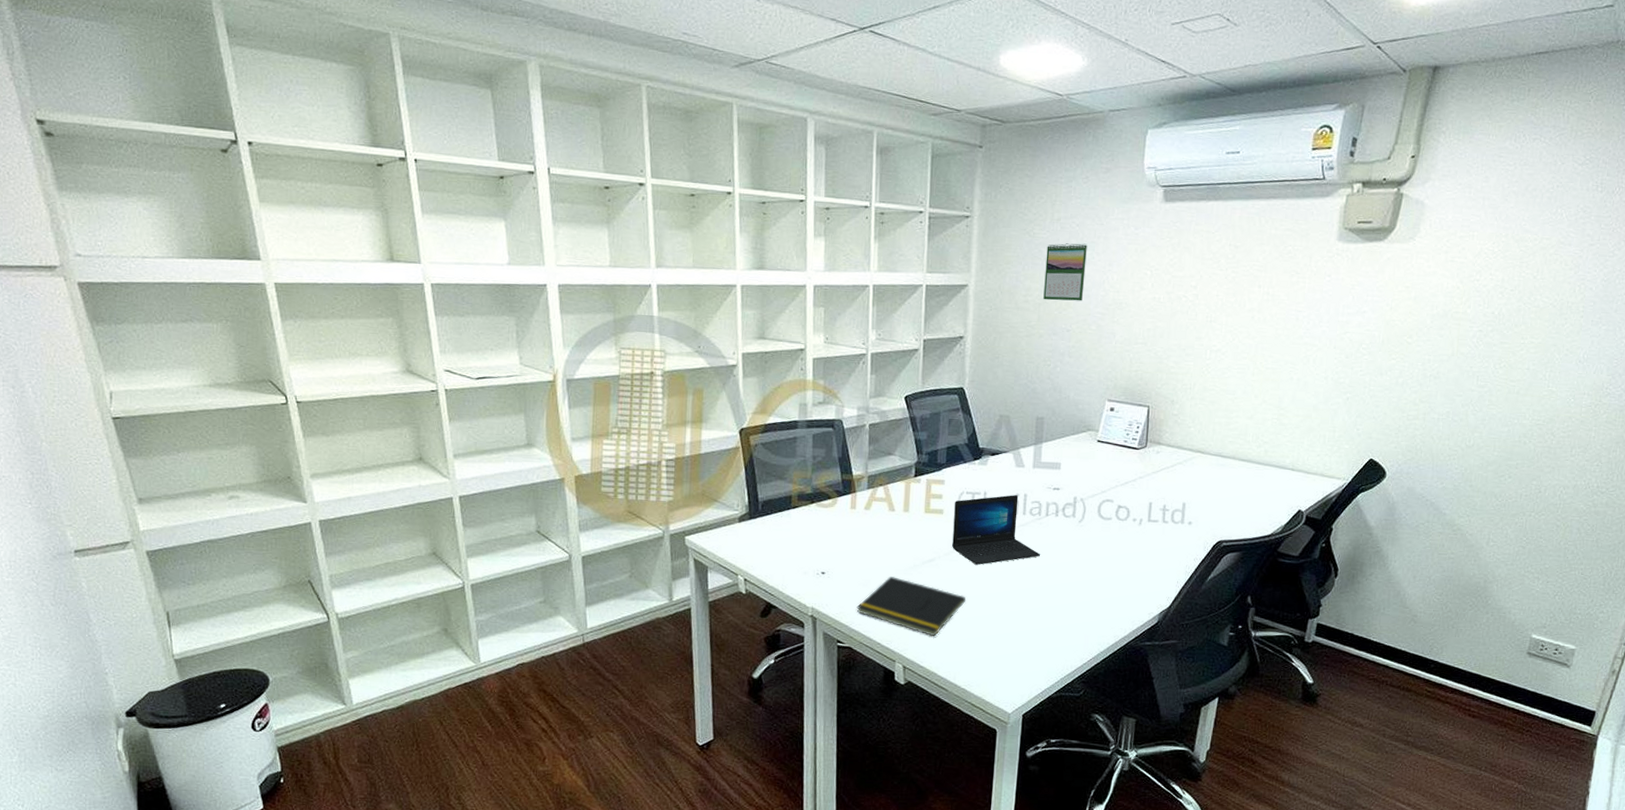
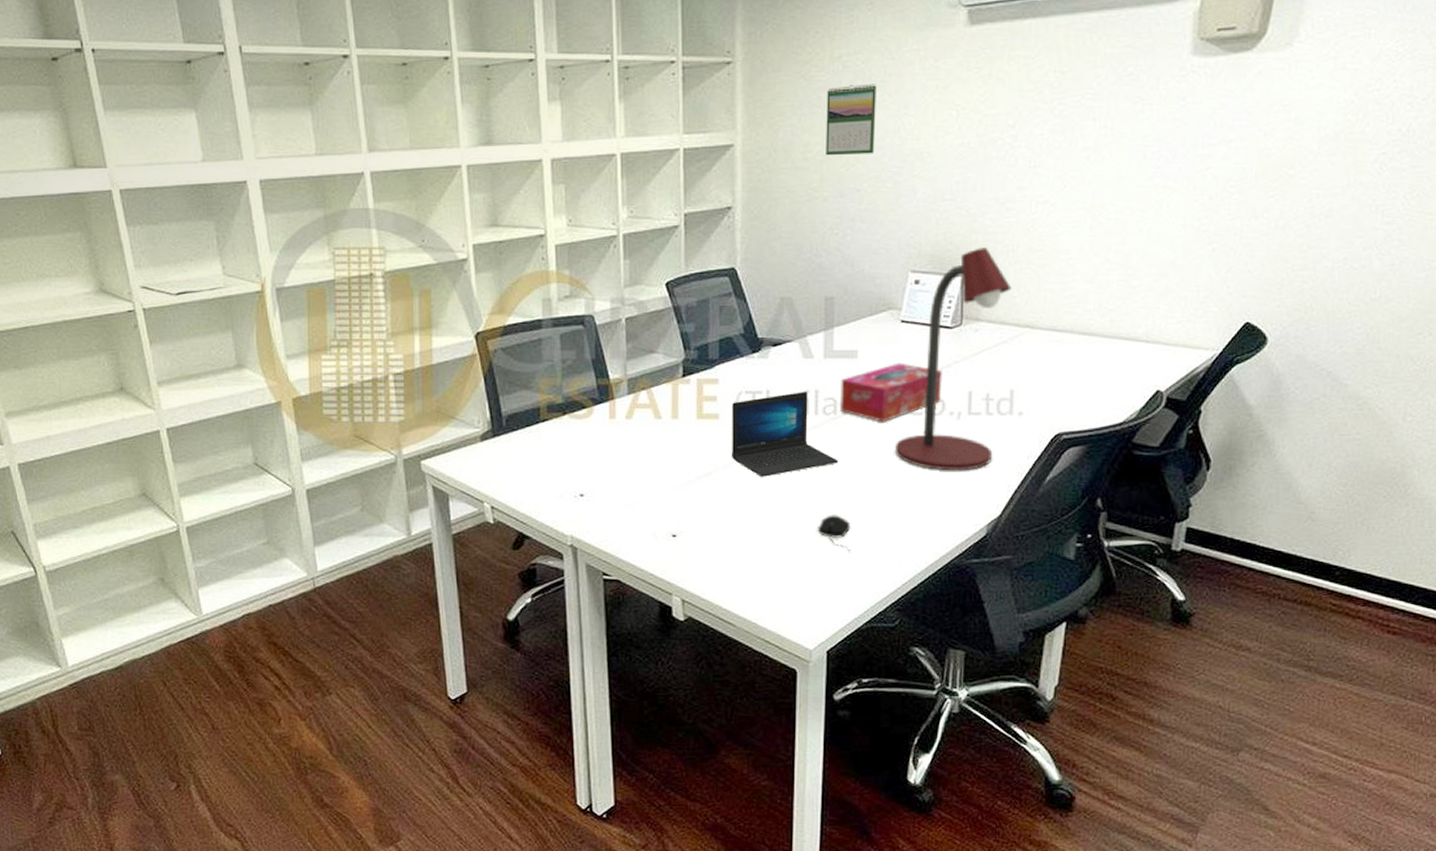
notepad: present [856,576,966,637] -> none [623,496,752,564]
computer mouse: none [1020,599,1048,631] -> present [818,515,851,551]
tissue box: none [1044,475,1130,524] -> present [840,362,943,422]
desk lamp: none [1087,384,1188,568] -> present [894,248,1012,471]

